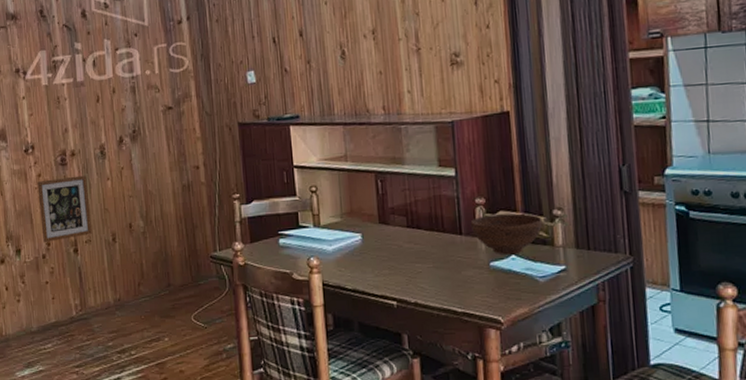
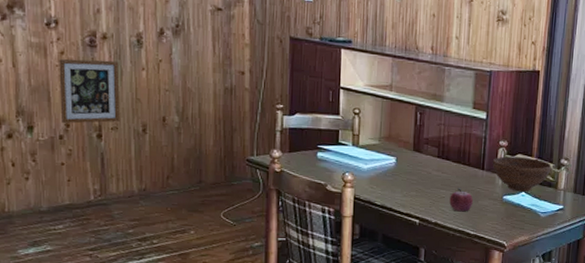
fruit: none [427,259,455,287] -> present [449,188,473,212]

